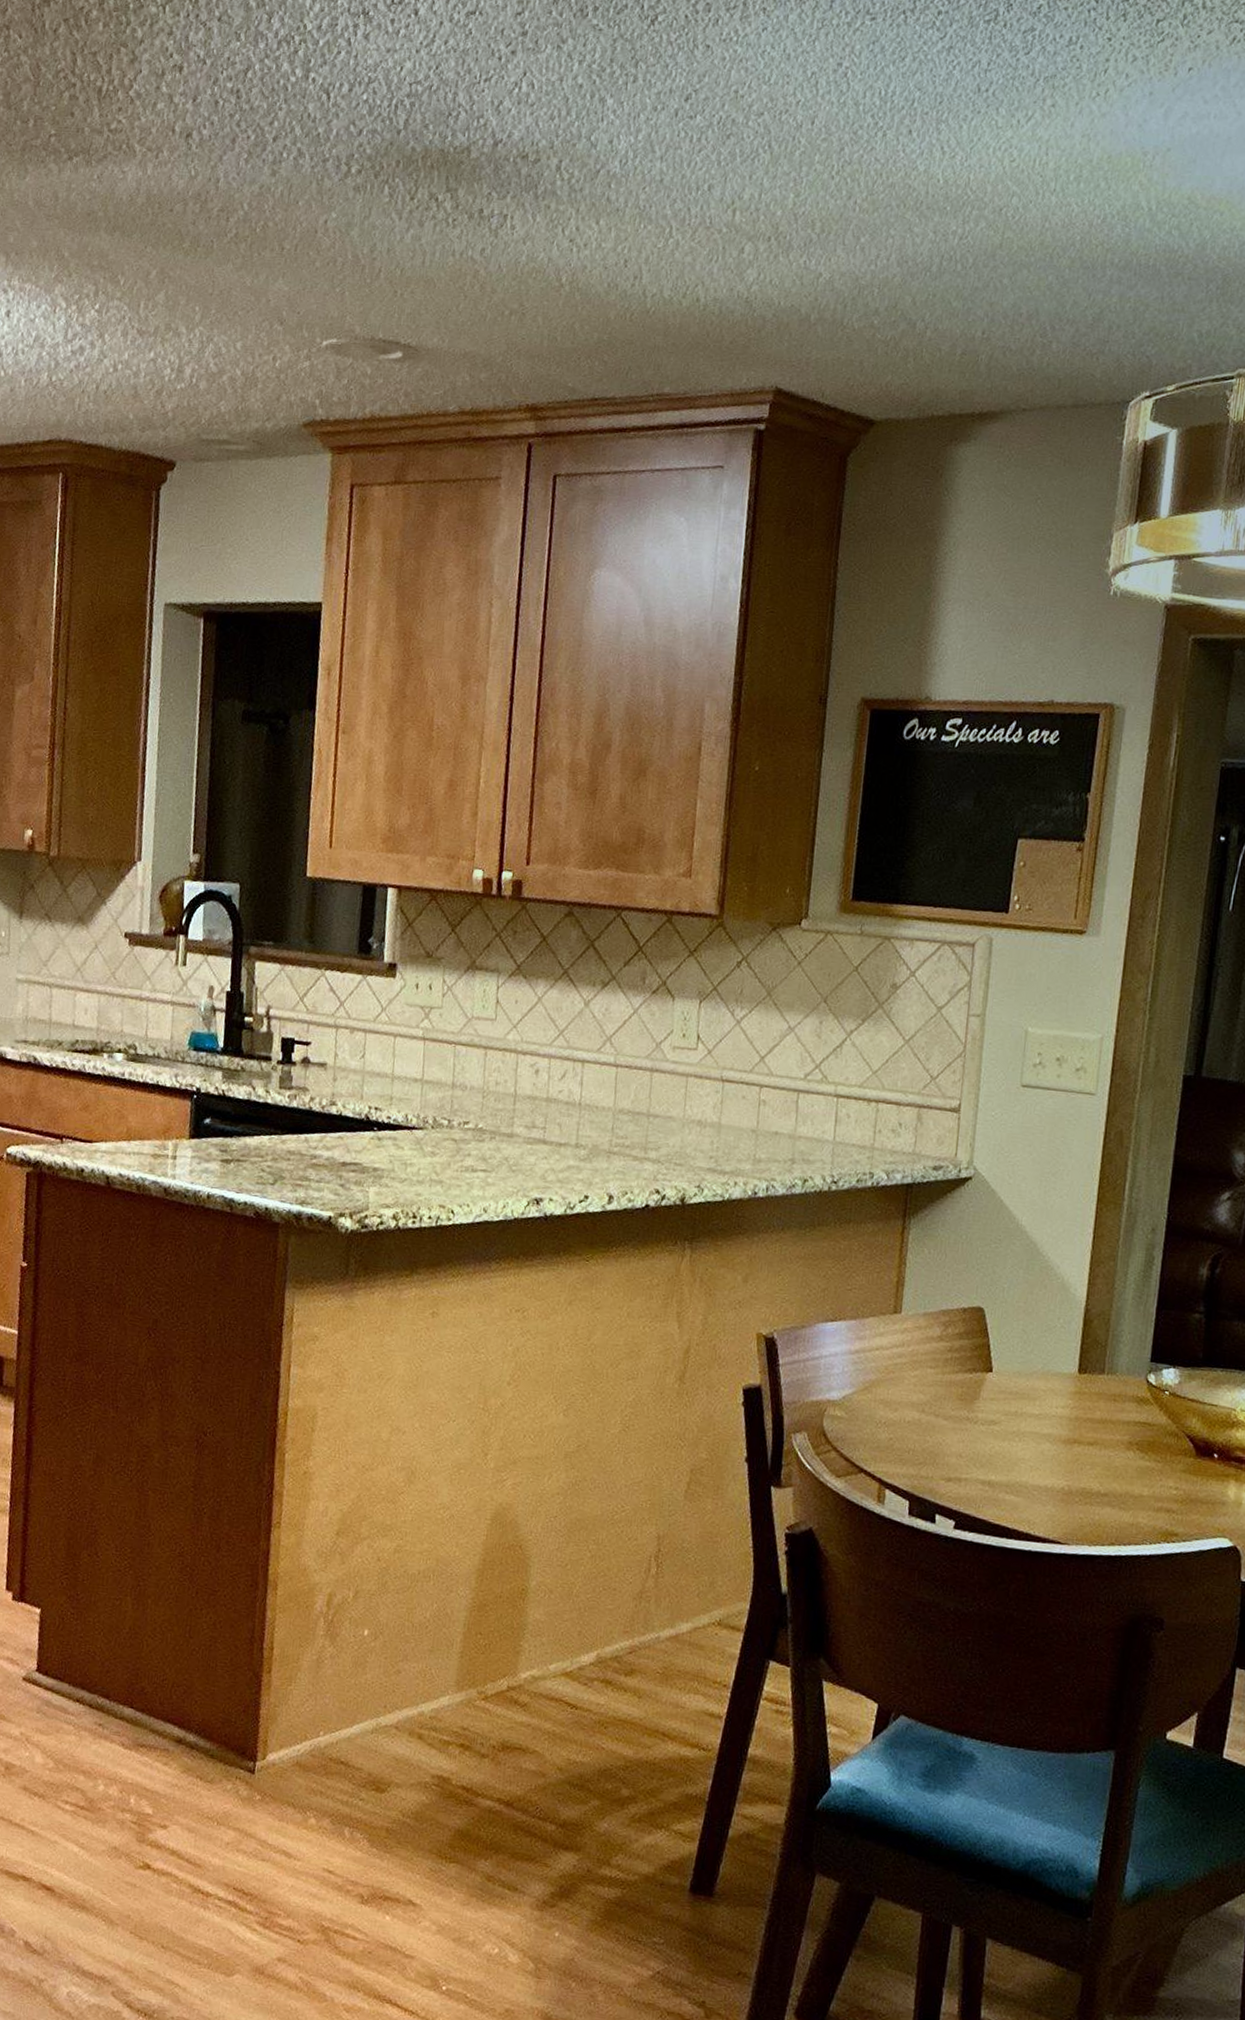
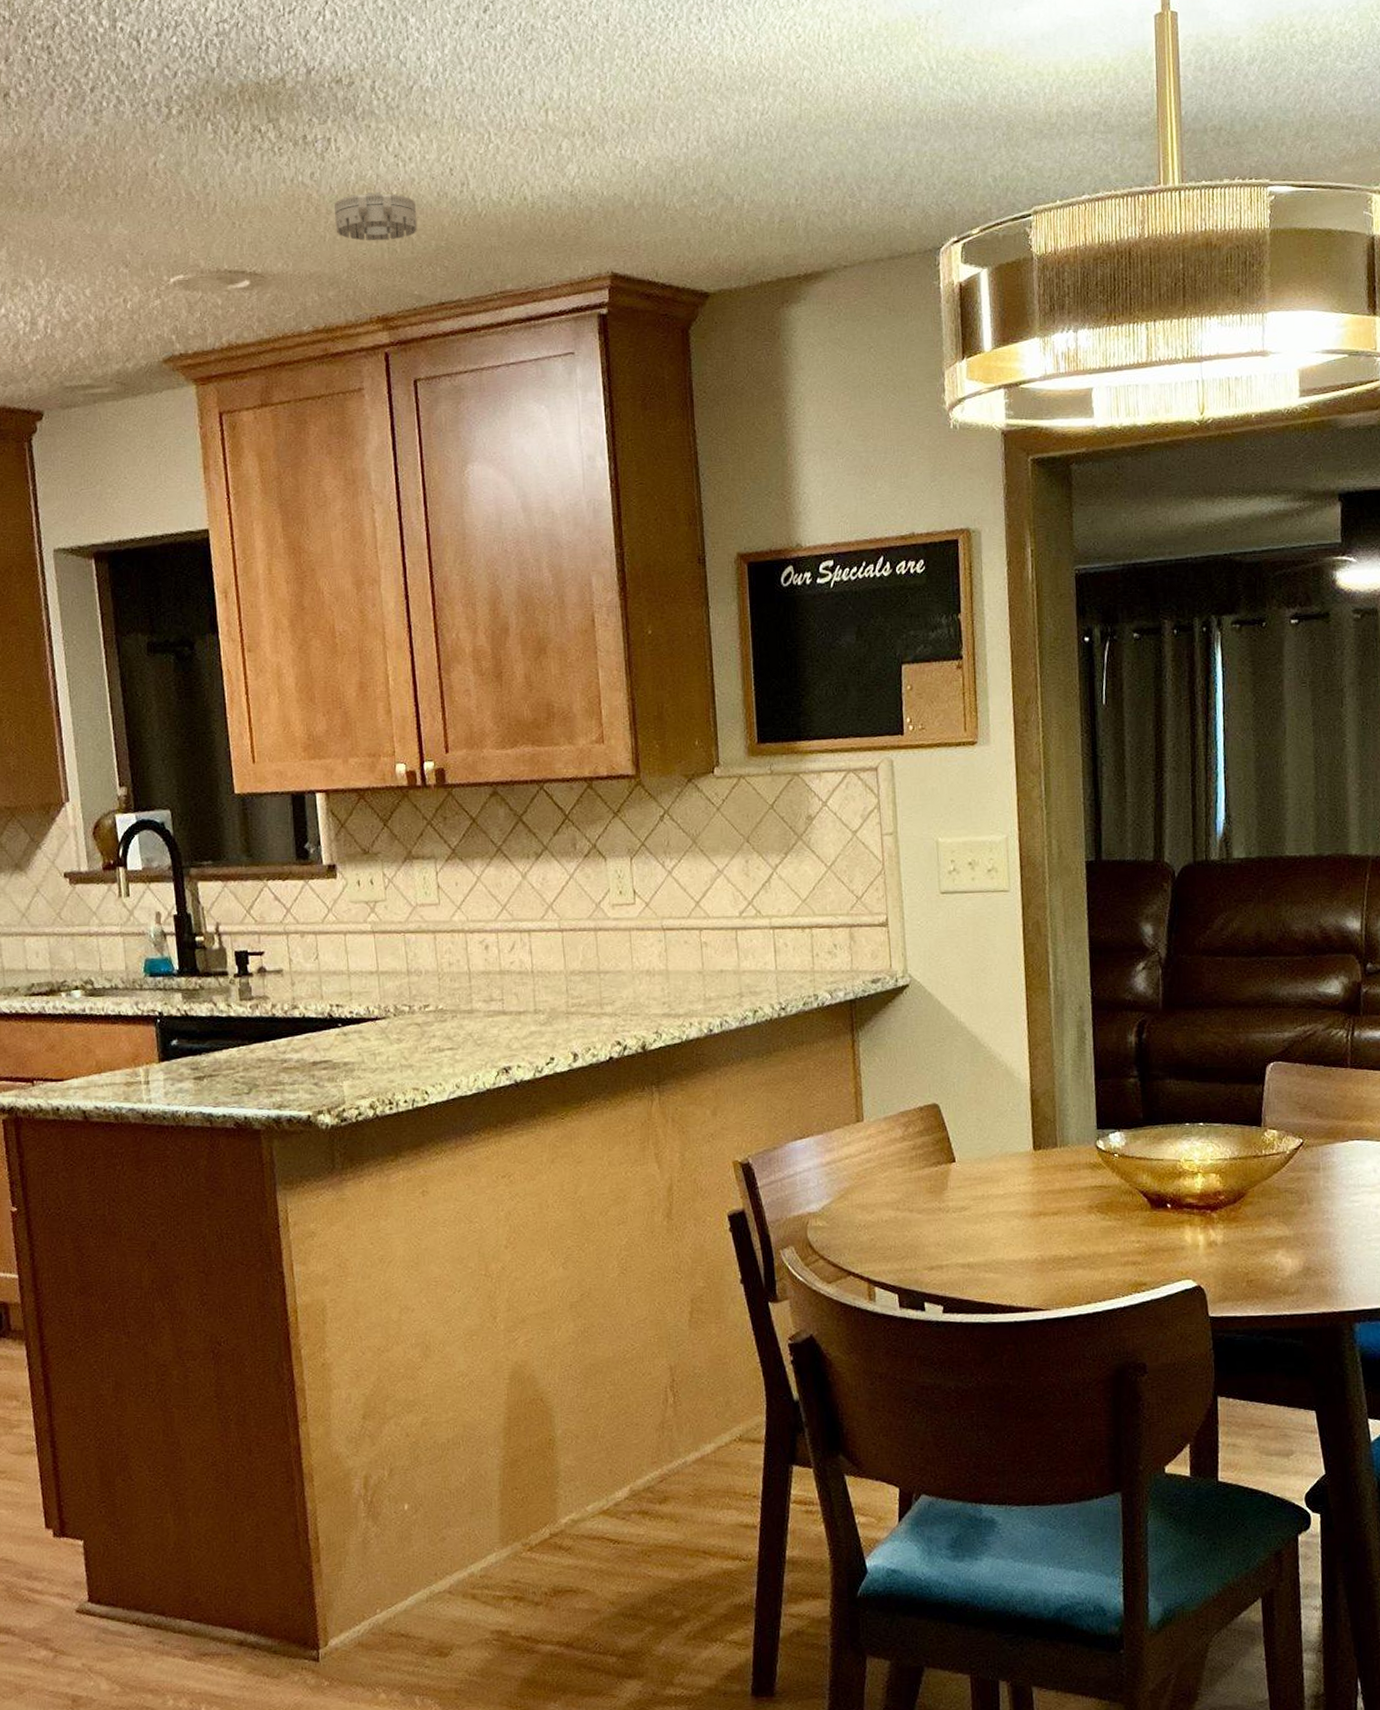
smoke detector: none [498,275,584,328] -> present [333,192,418,241]

